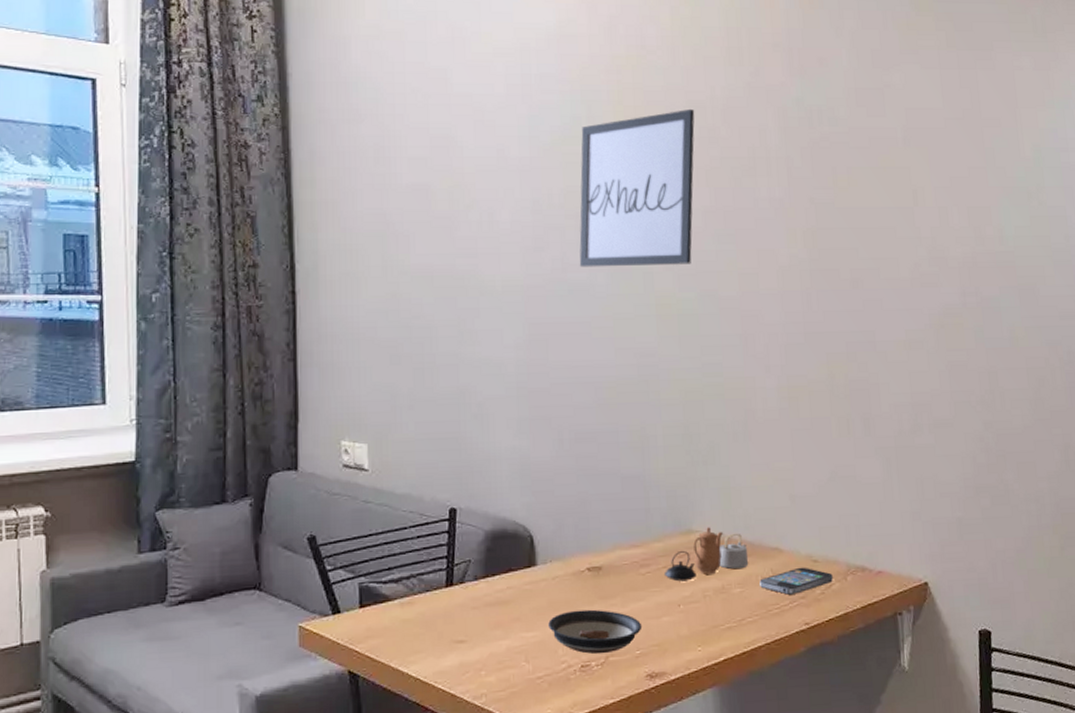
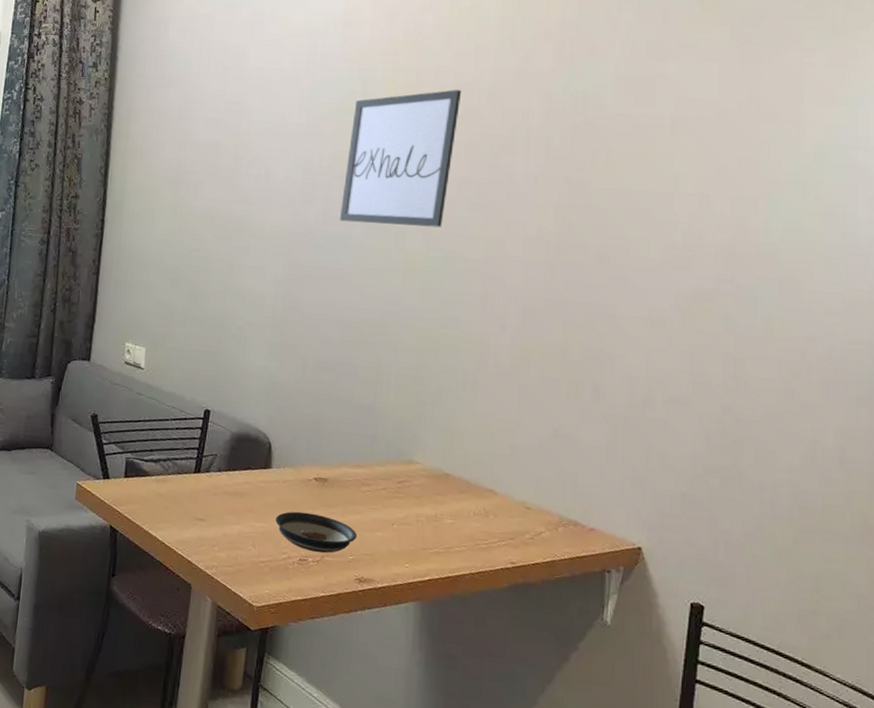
teapot: present [663,527,749,582] -> none [382,461,464,505]
smartphone: present [760,567,833,595] -> none [471,511,544,535]

